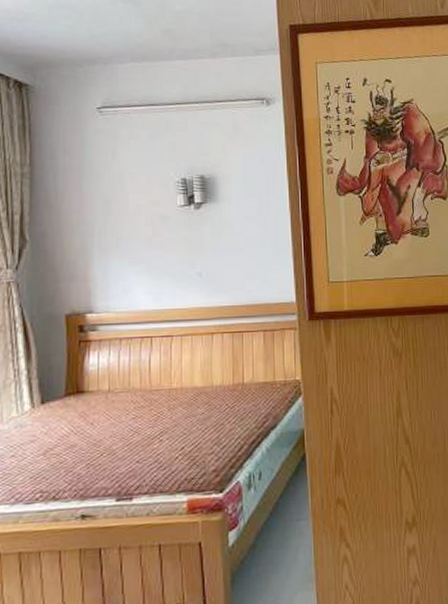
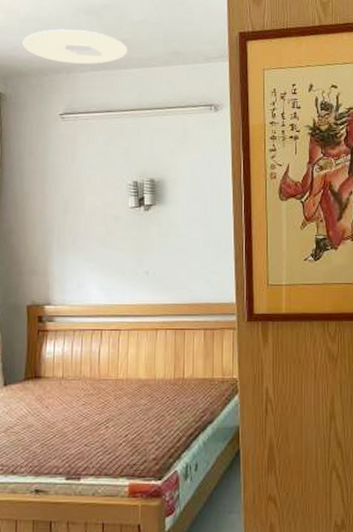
ceiling light: none [52,17,171,55] -> present [22,29,127,64]

